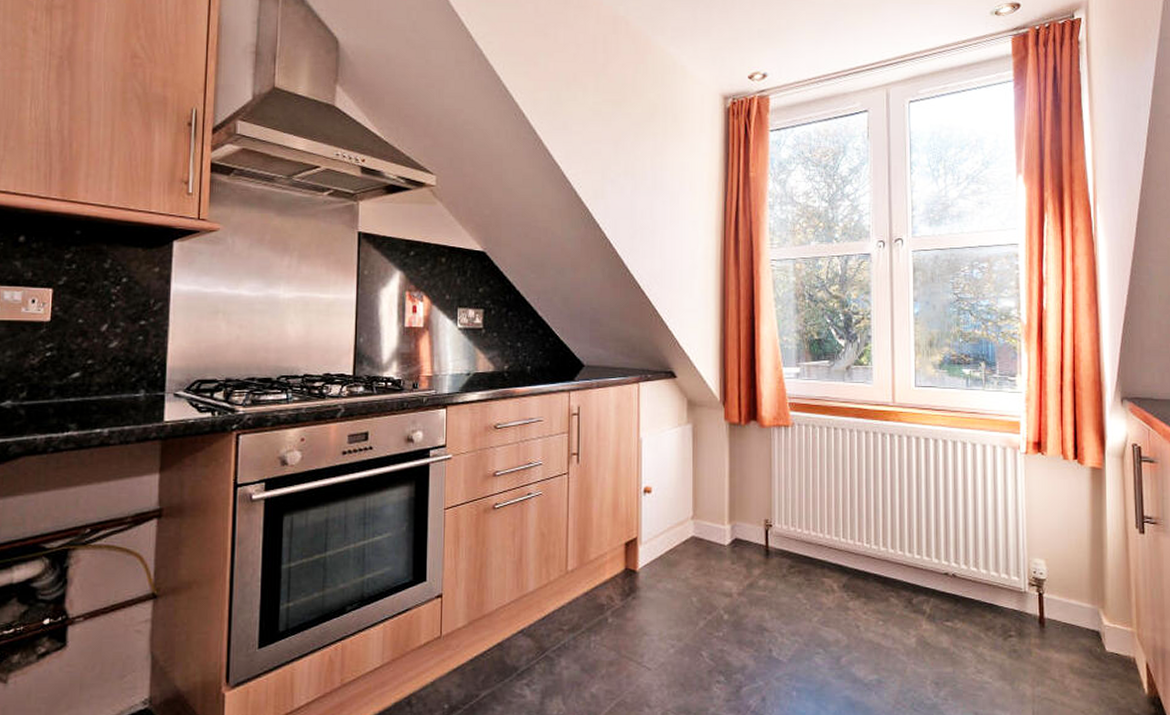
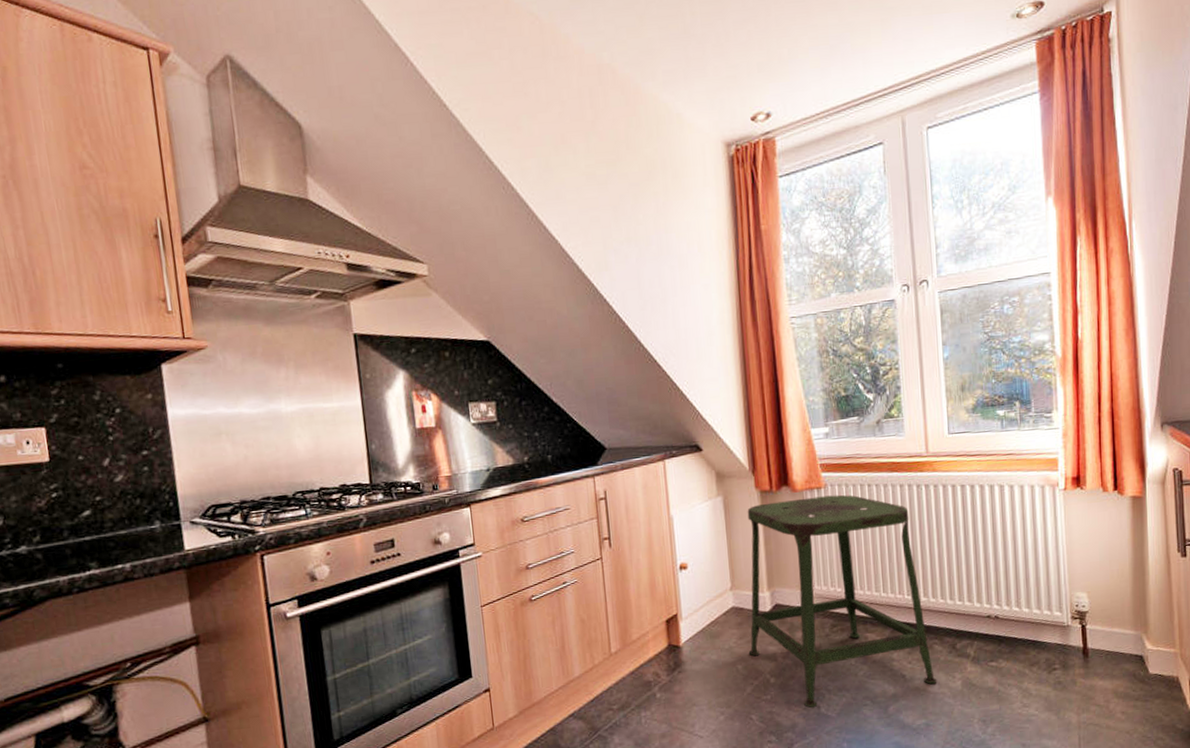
stool: none [705,434,892,651] -> present [747,494,937,708]

